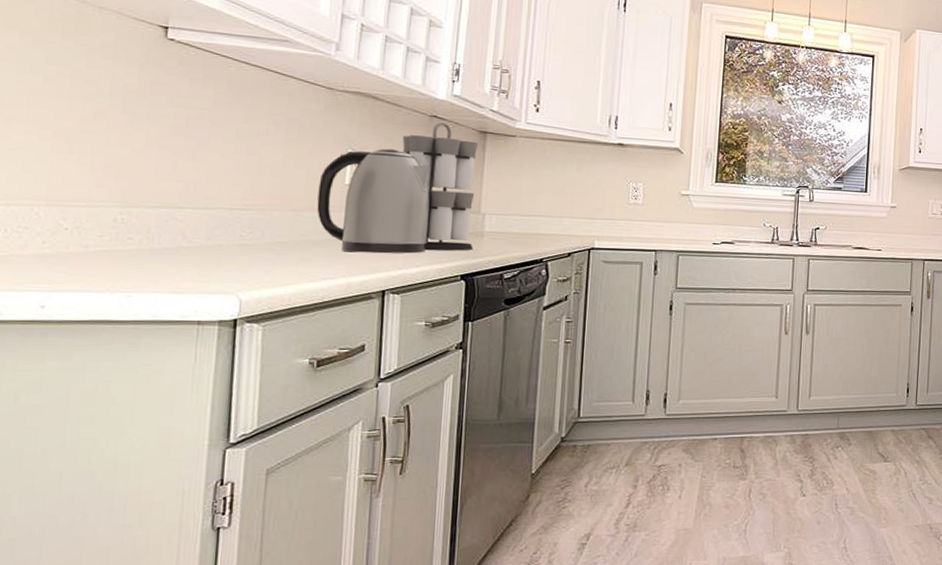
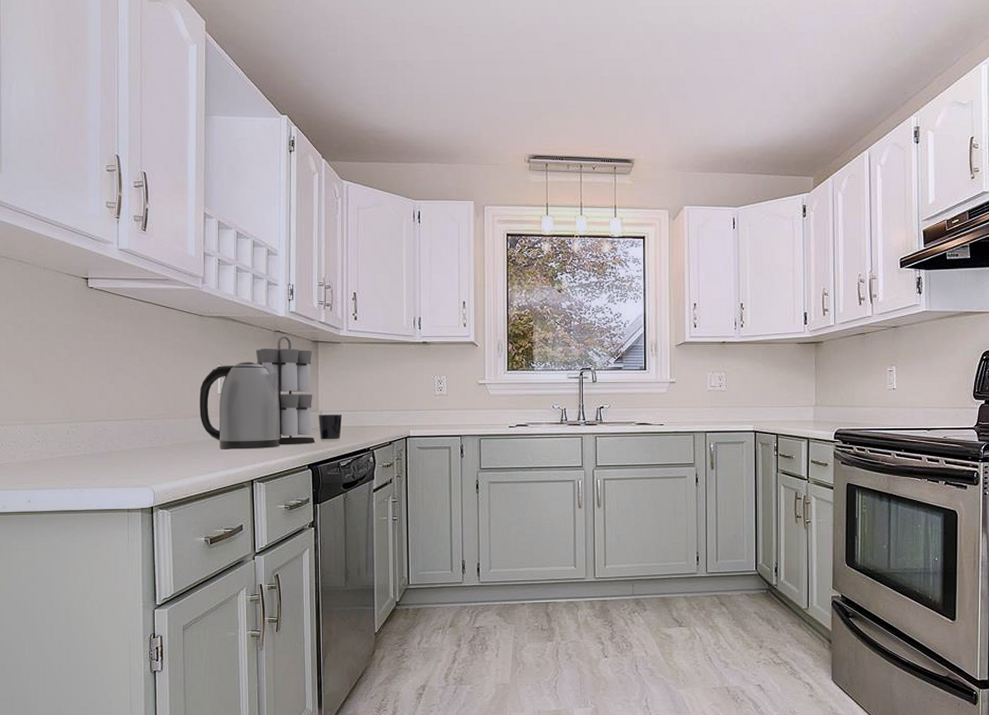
mug: none [478,217,510,249] -> present [318,414,342,441]

